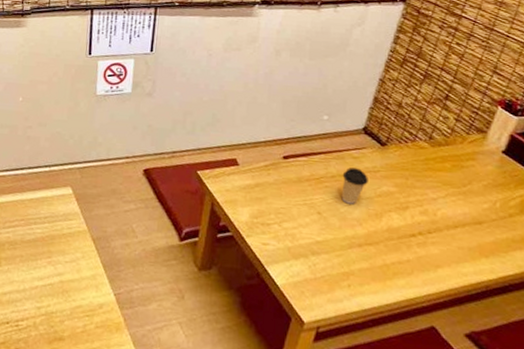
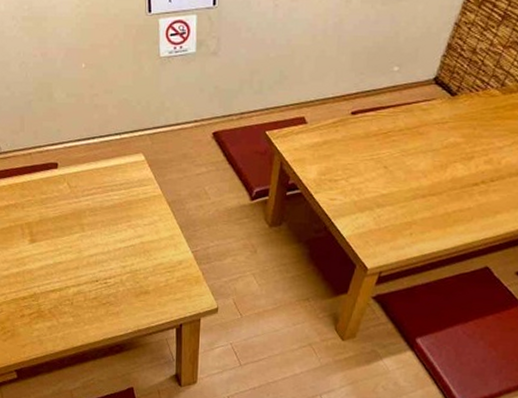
coffee cup: present [341,167,368,205] -> none [408,120,436,157]

